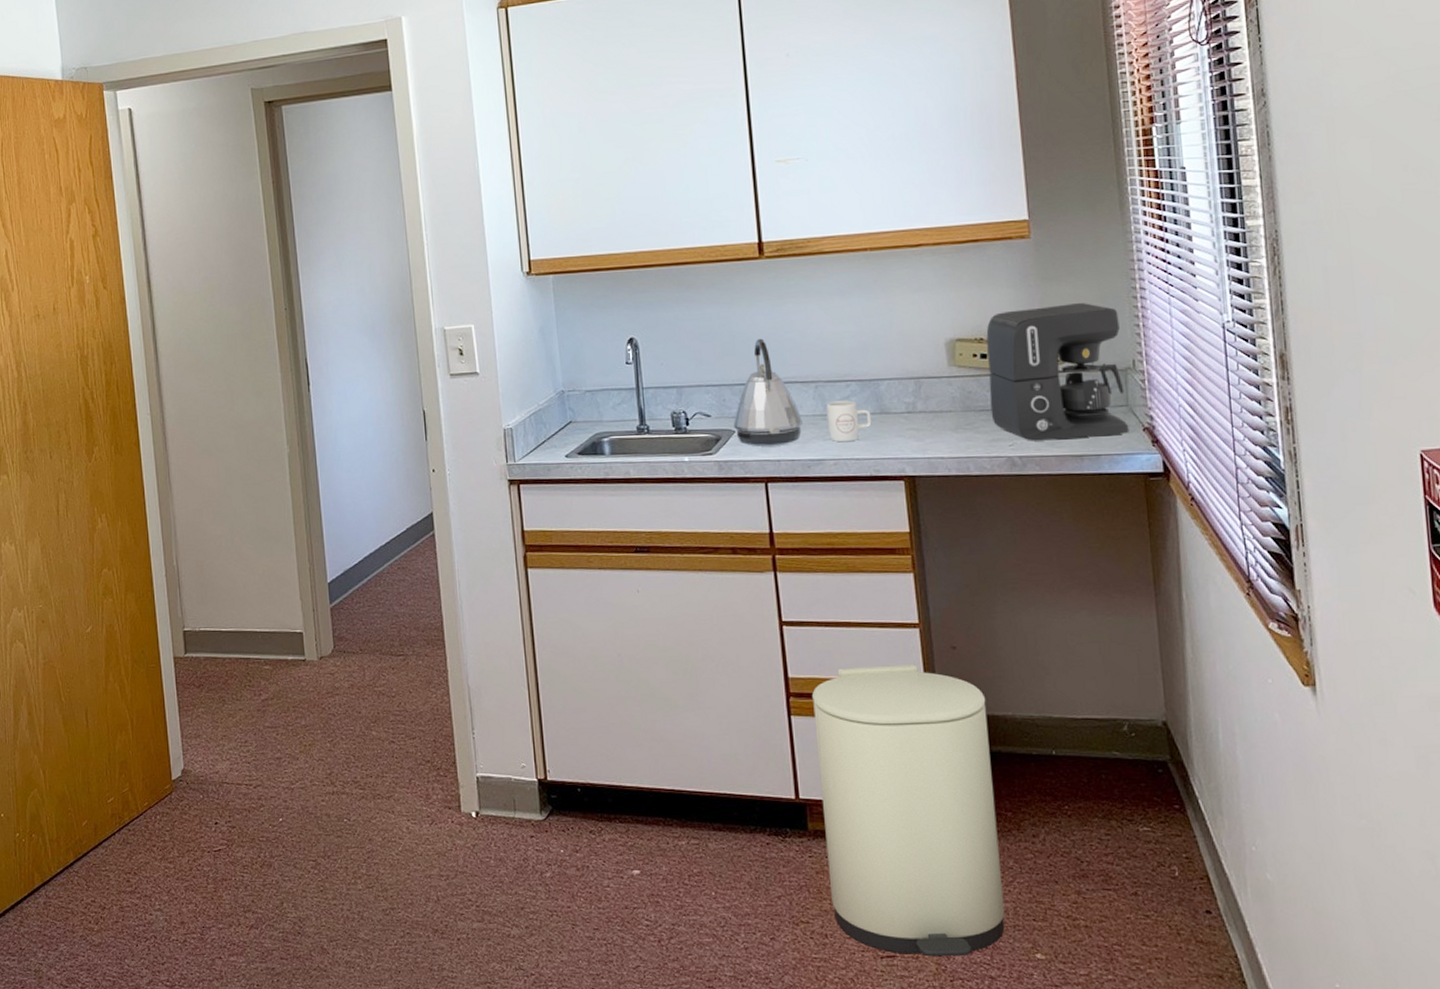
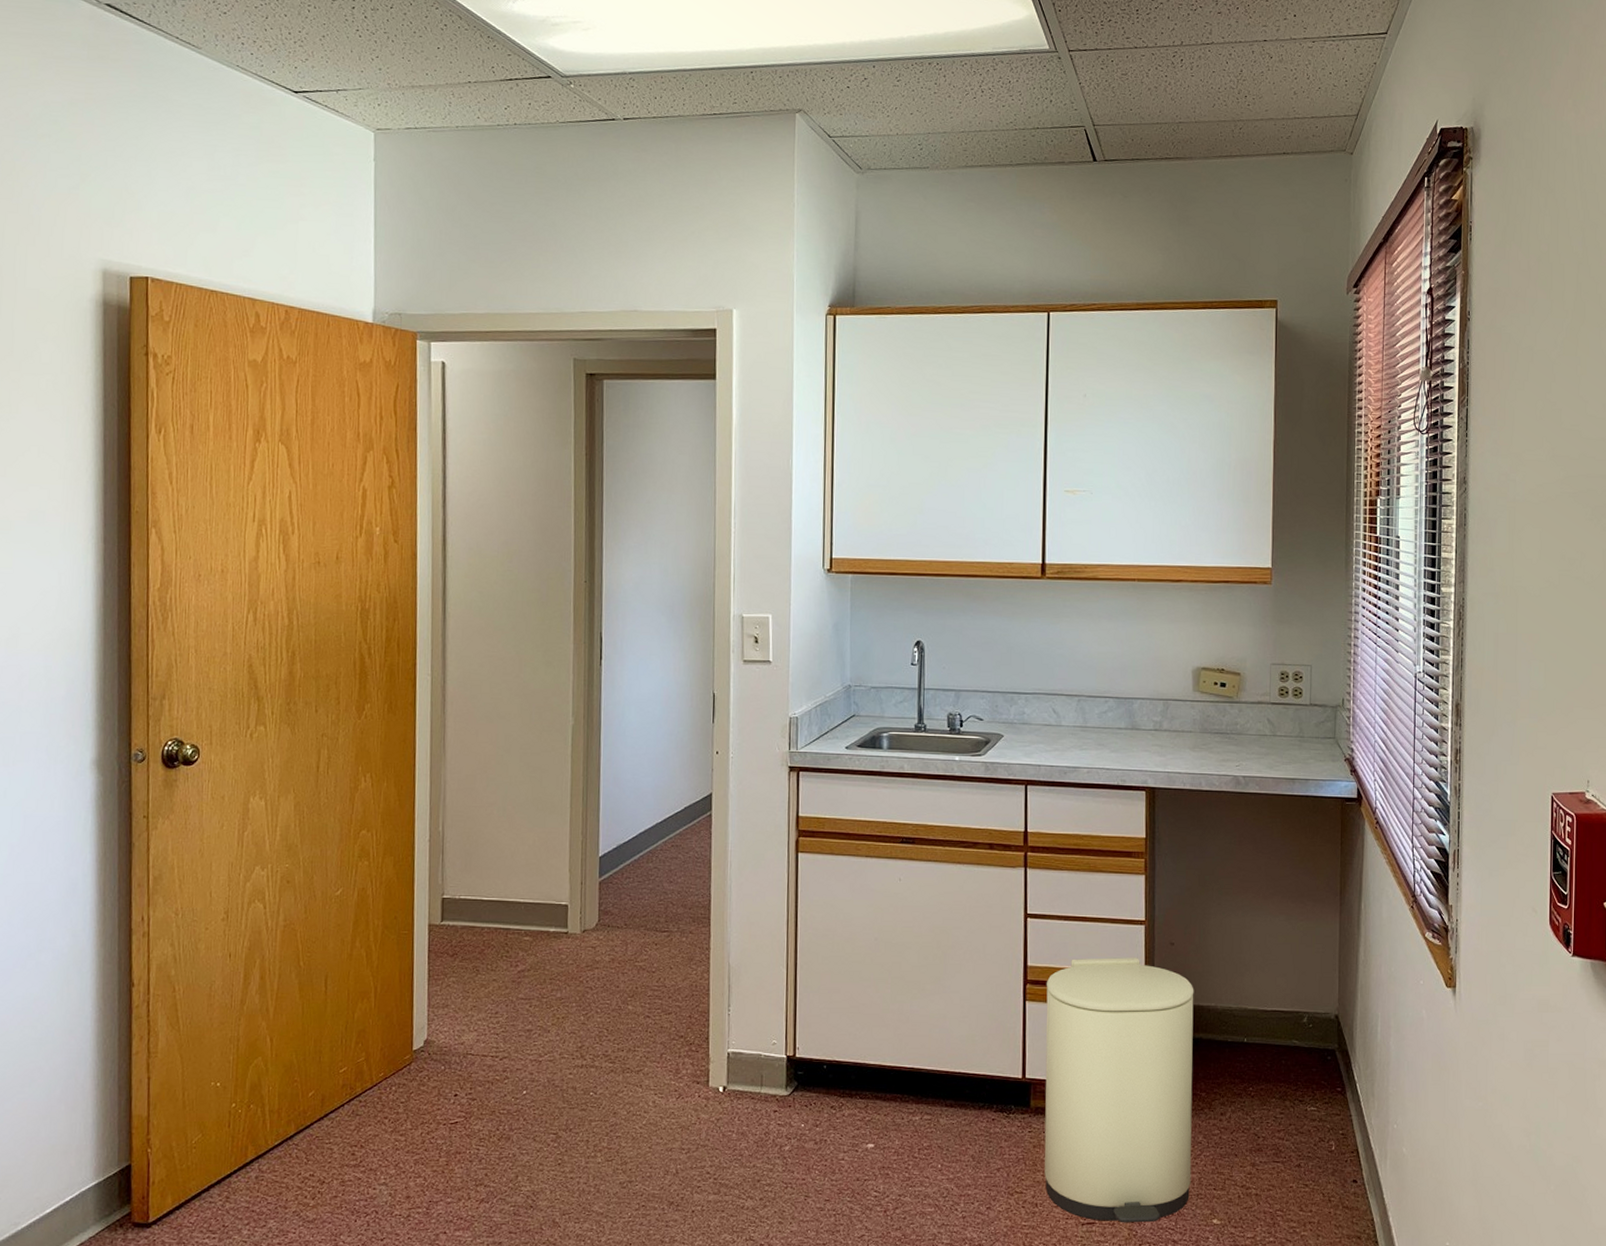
kettle: present [734,338,803,447] -> none [1003,652,1064,752]
mug: present [826,400,872,443] -> none [1085,715,1124,753]
coffee maker: present [986,303,1129,441] -> none [1224,645,1335,764]

